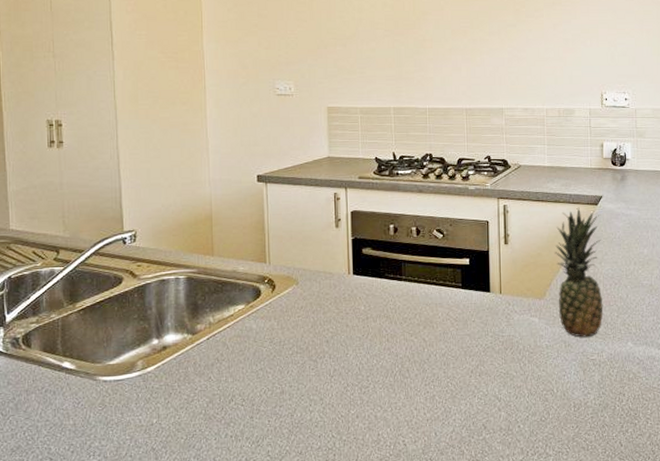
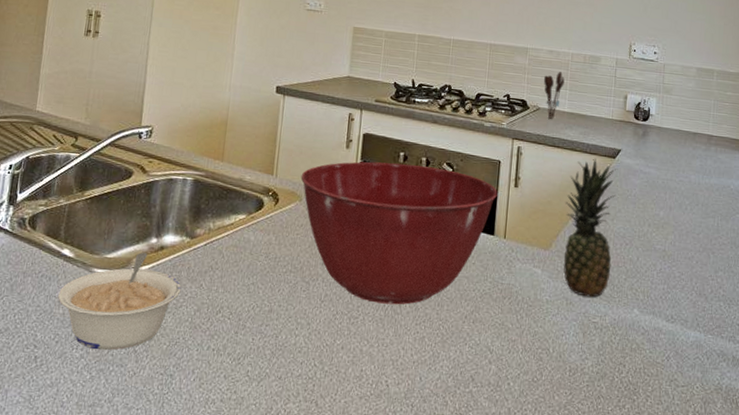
legume: none [66,355,190,453] -> present [58,252,181,350]
mixing bowl: none [294,235,489,371] -> present [300,161,498,305]
utensil holder: none [521,128,542,175] -> present [543,72,565,119]

